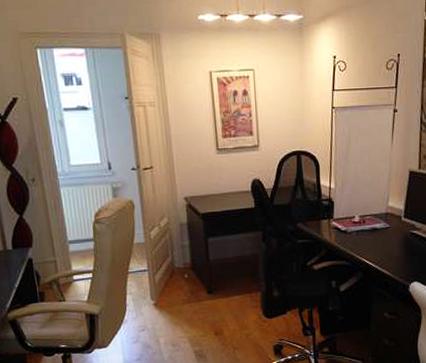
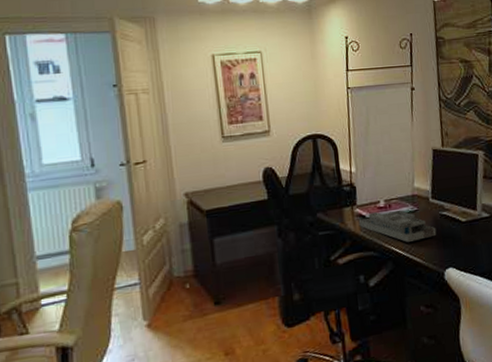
desk organizer: none [334,226,406,255] -> present [358,210,437,242]

